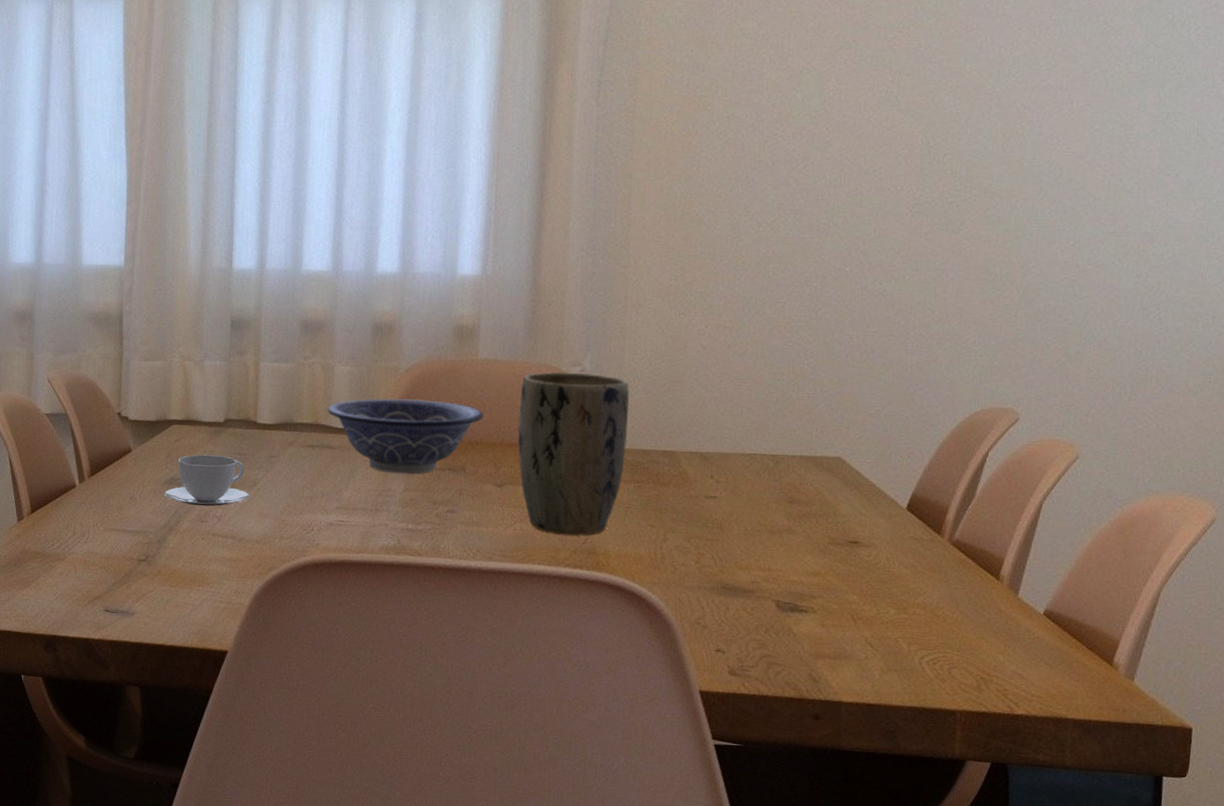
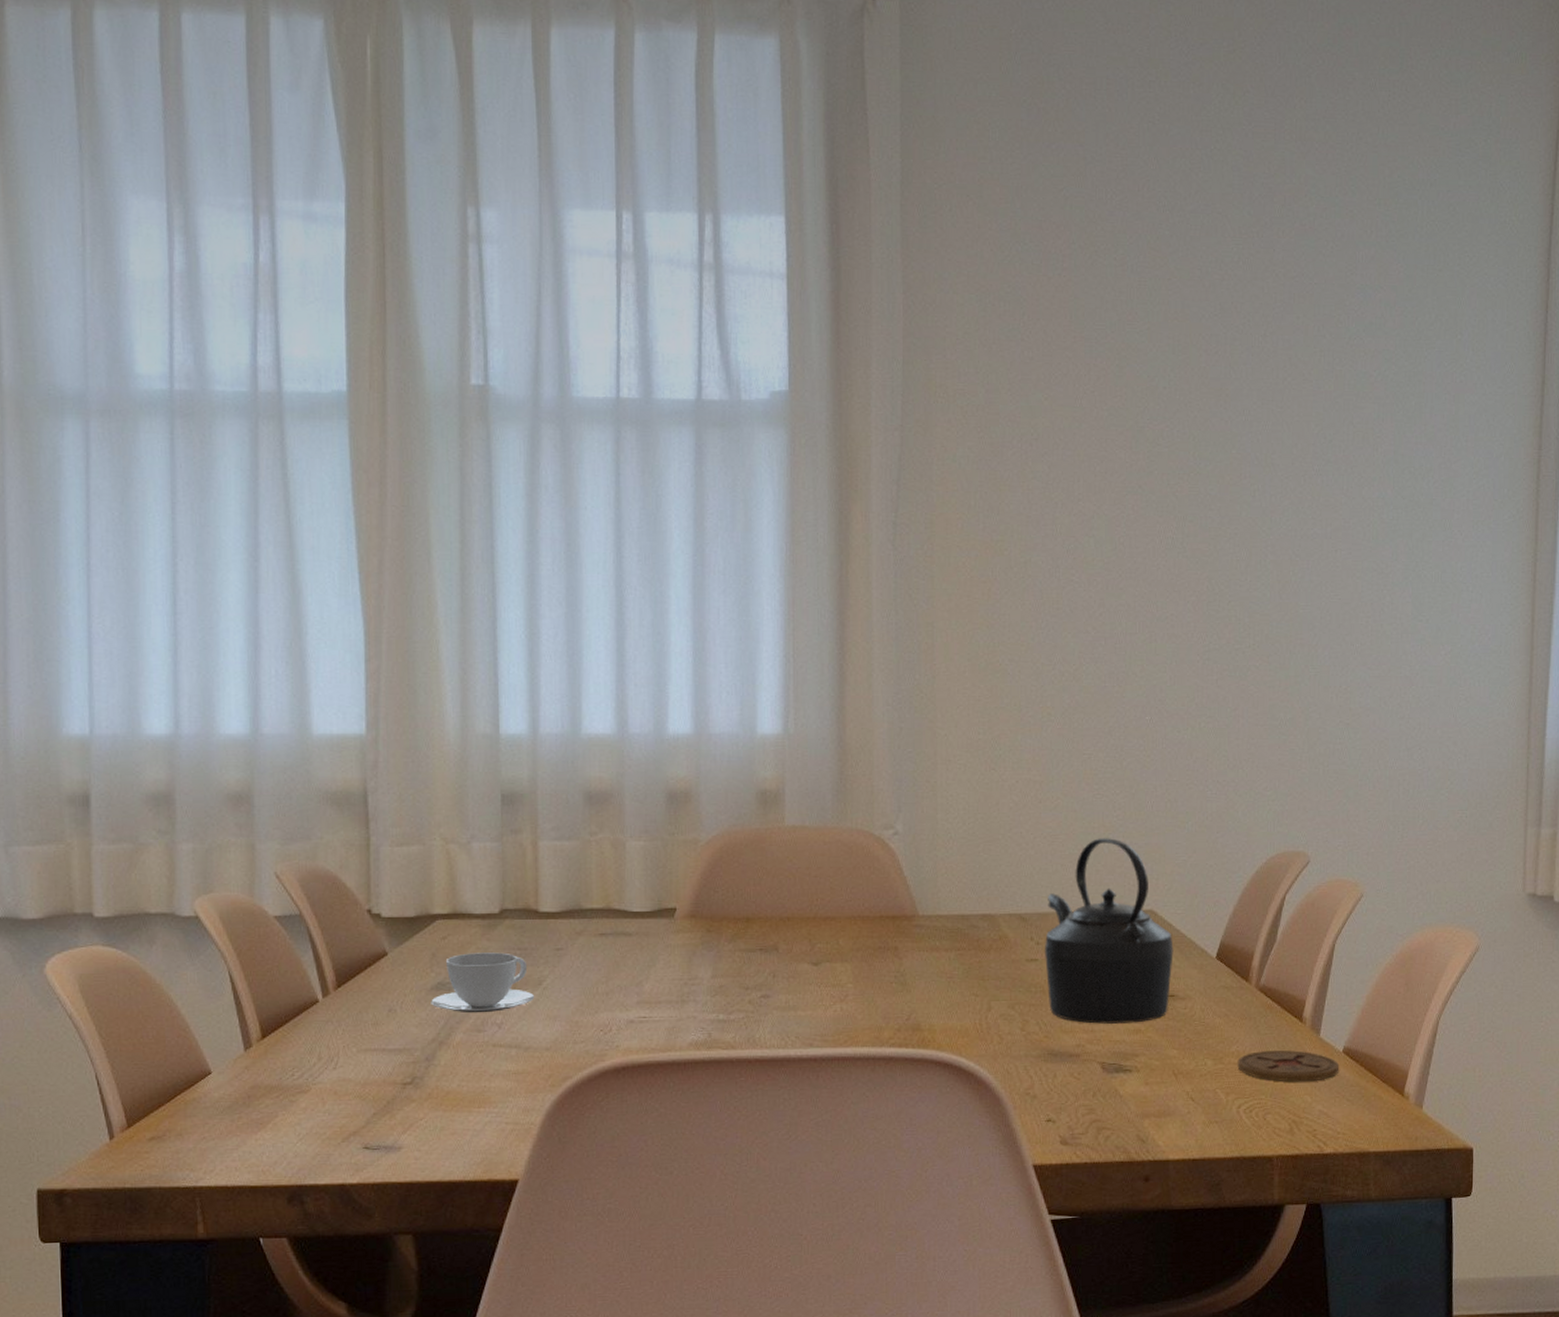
decorative bowl: present [327,398,484,474] -> none [620,874,794,959]
plant pot: present [517,372,629,536] -> none [831,836,946,1012]
kettle: none [724,384,861,566] -> present [1045,838,1174,1025]
coaster: none [922,605,1039,641] -> present [1237,1050,1340,1082]

